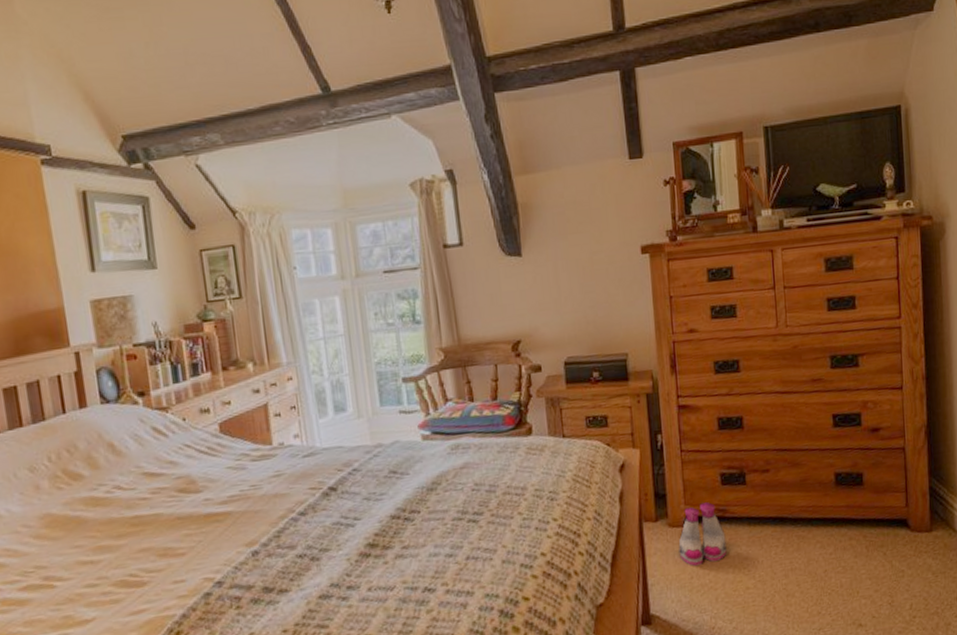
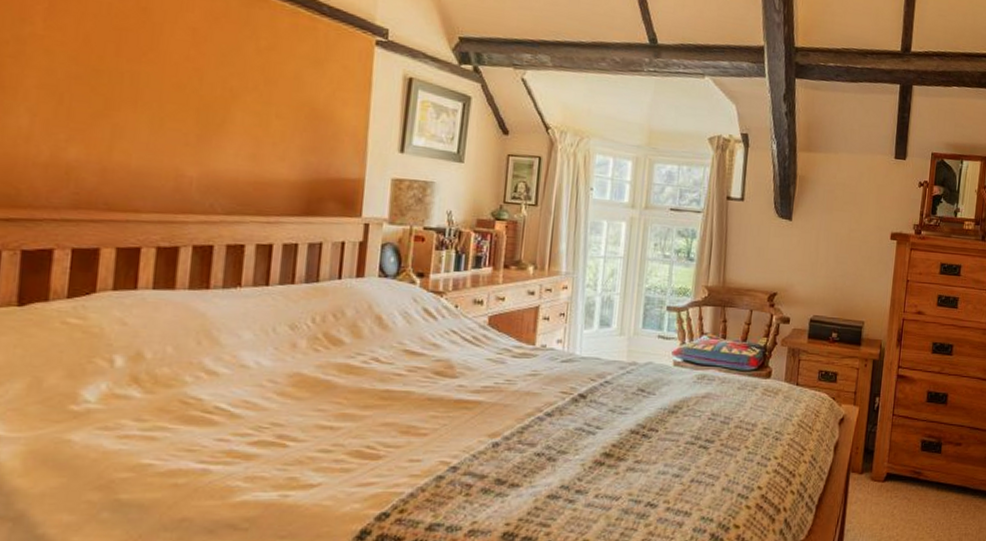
boots: present [678,502,727,567] -> none [875,464,917,520]

